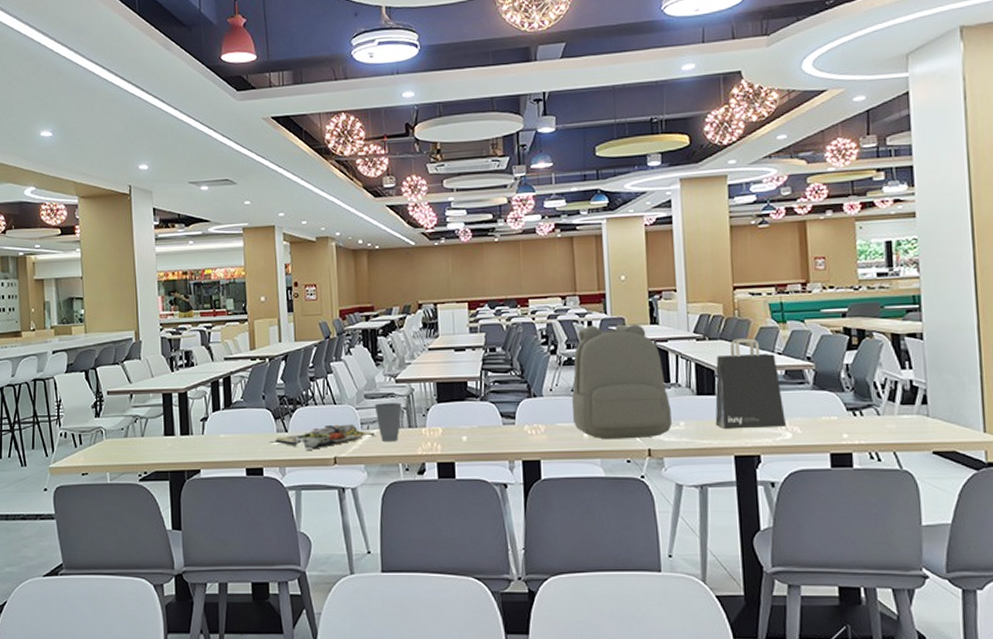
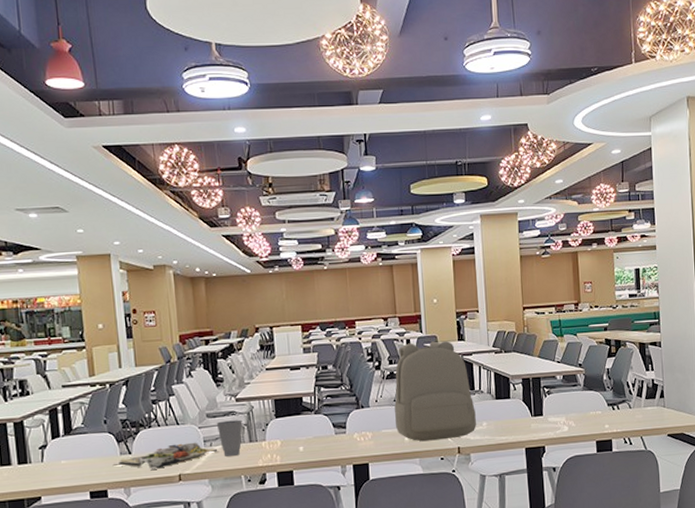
shopping bag: present [715,338,786,428] -> none [510,350,564,426]

